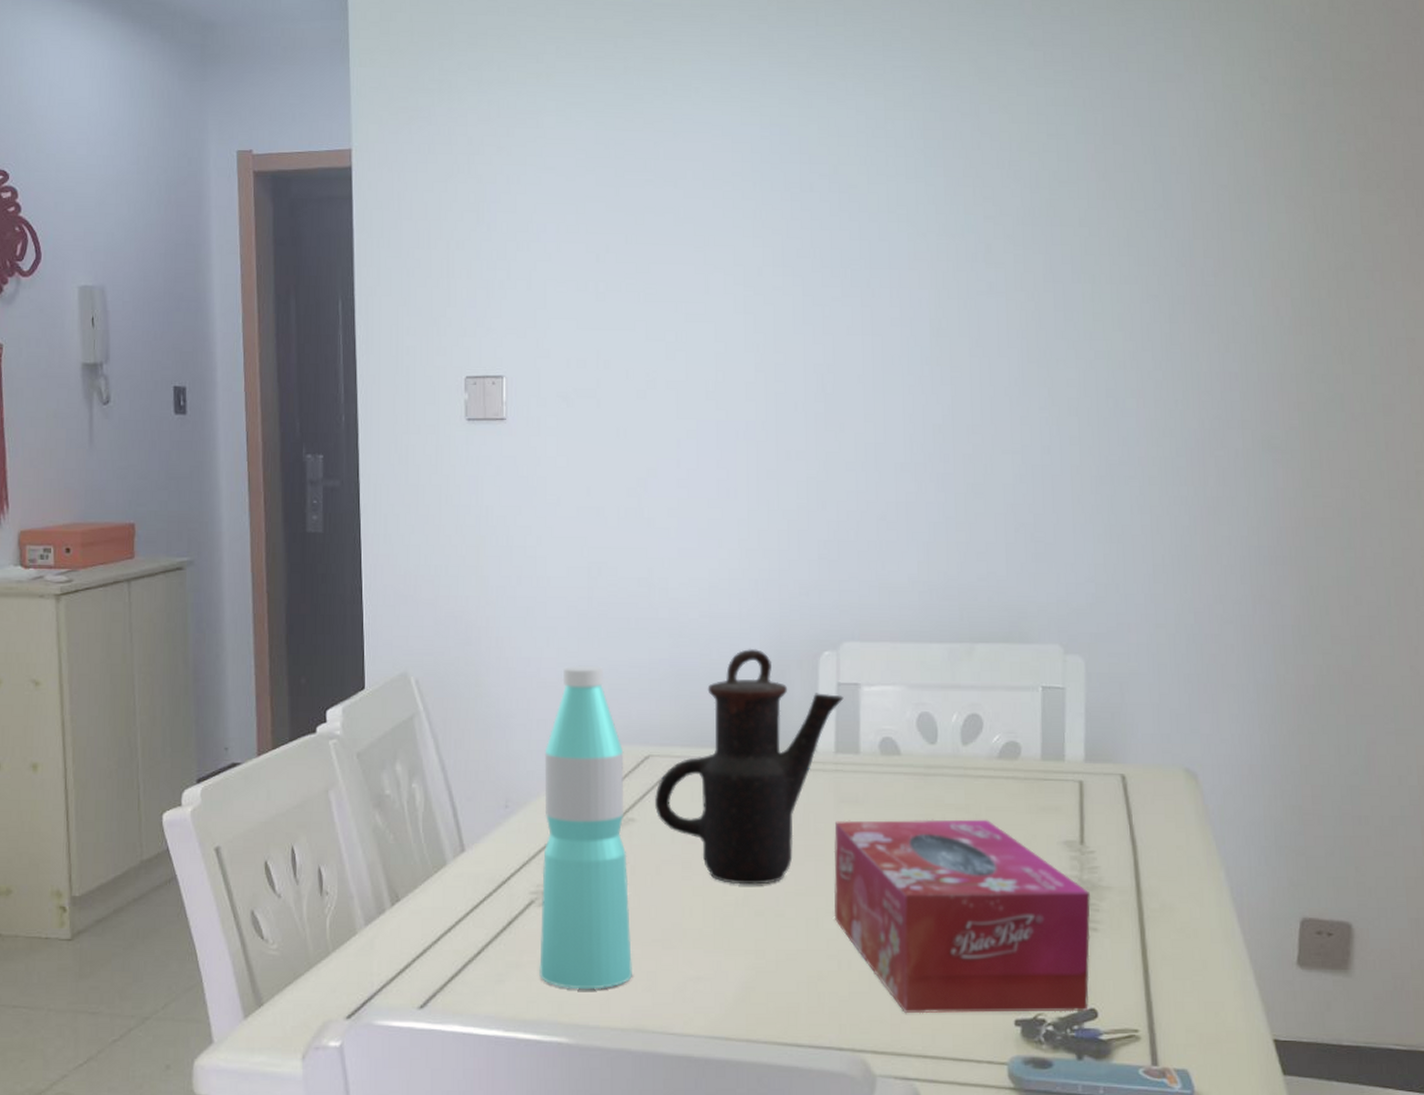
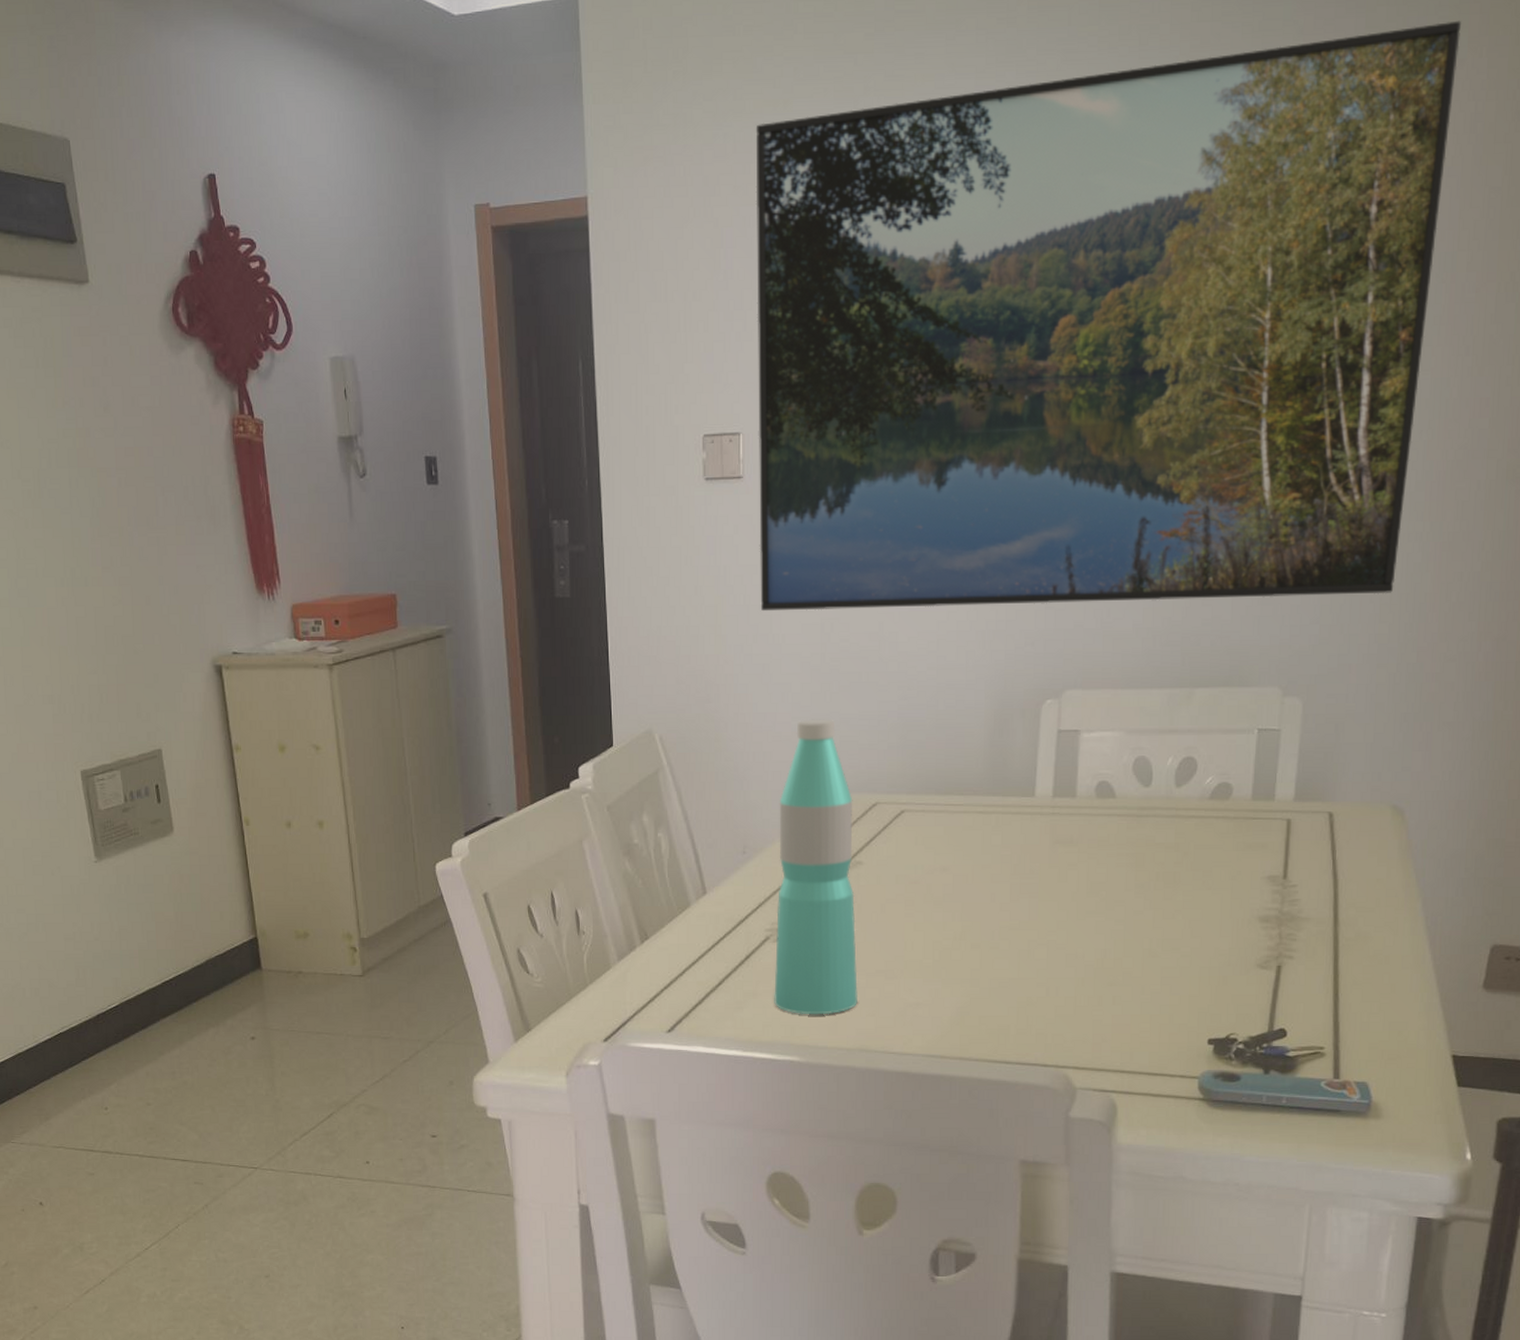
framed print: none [519,42,1177,555] -> present [755,20,1461,612]
teapot: present [655,648,844,885] -> none [881,698,1064,921]
tissue box: present [833,819,1090,1014] -> none [1044,857,1289,1035]

